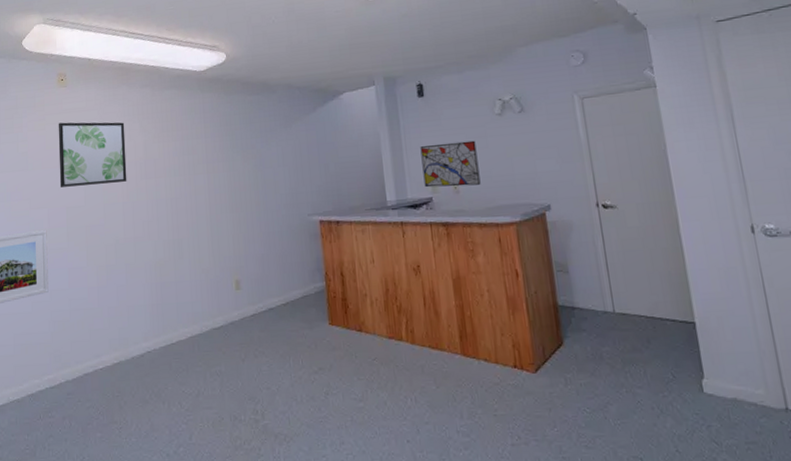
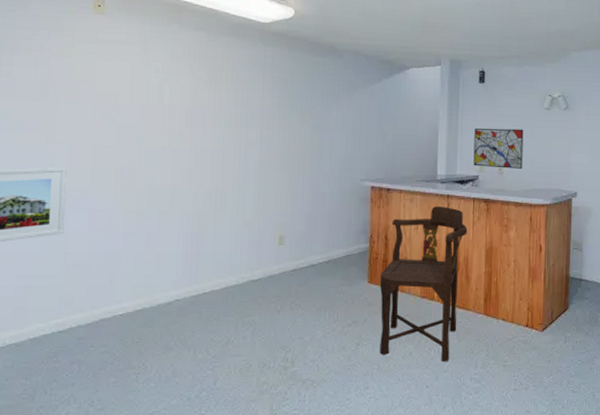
wall art: present [58,122,127,187] -> none [87,53,172,126]
chair: none [341,235,433,413] -> present [379,206,468,362]

